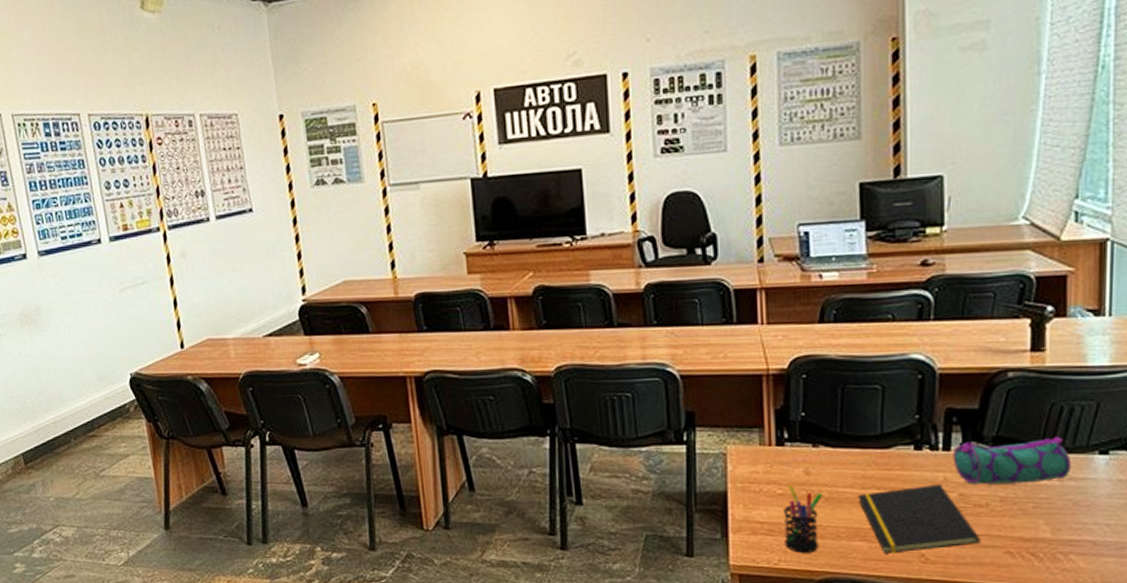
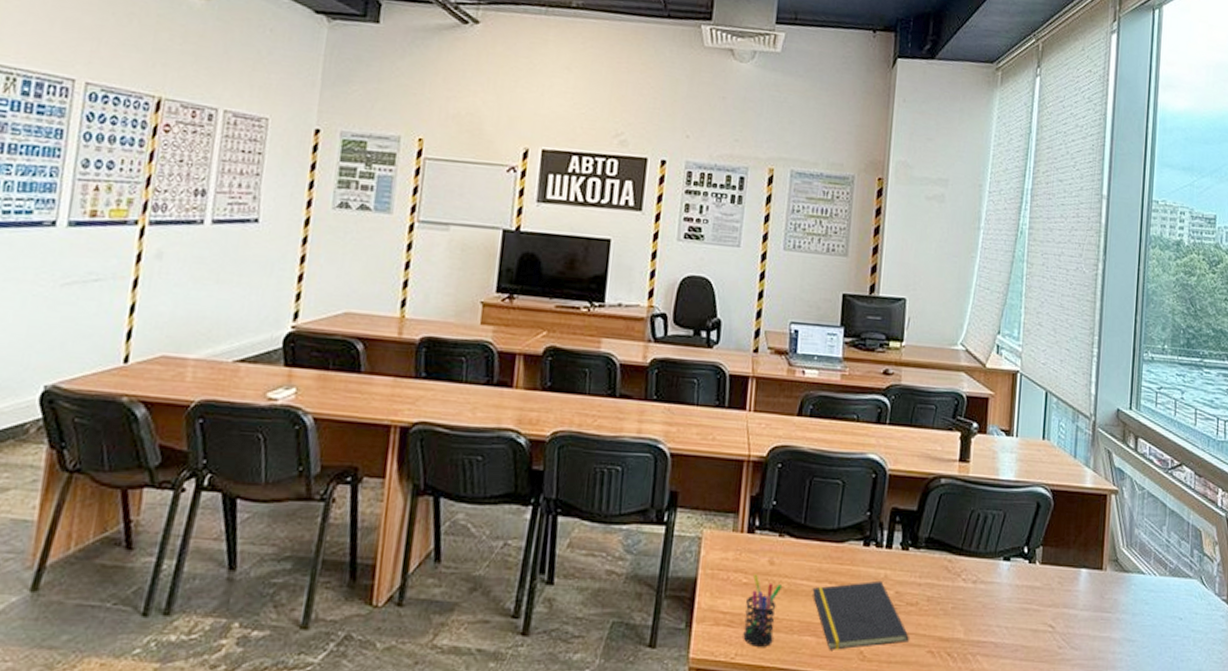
pencil case: present [953,436,1072,485] -> none [893,541,983,585]

